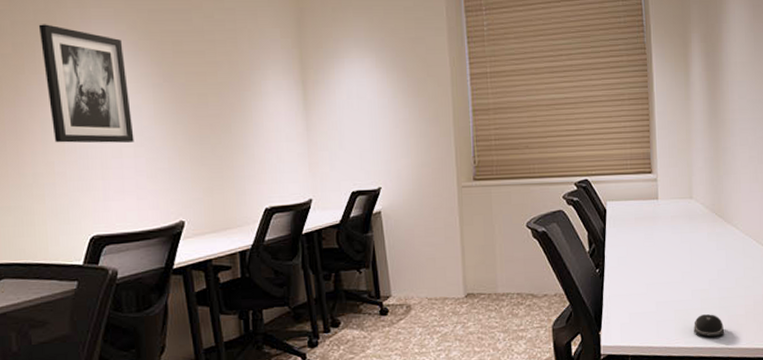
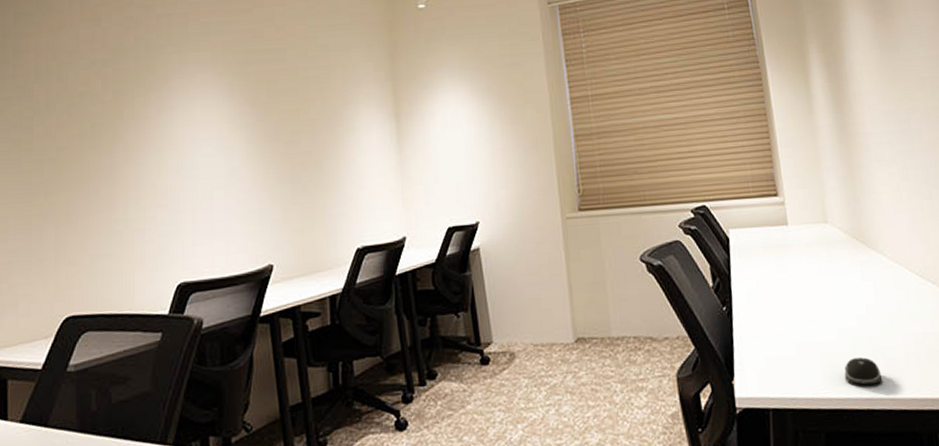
wall art: present [38,24,134,143] -> none [138,70,226,187]

